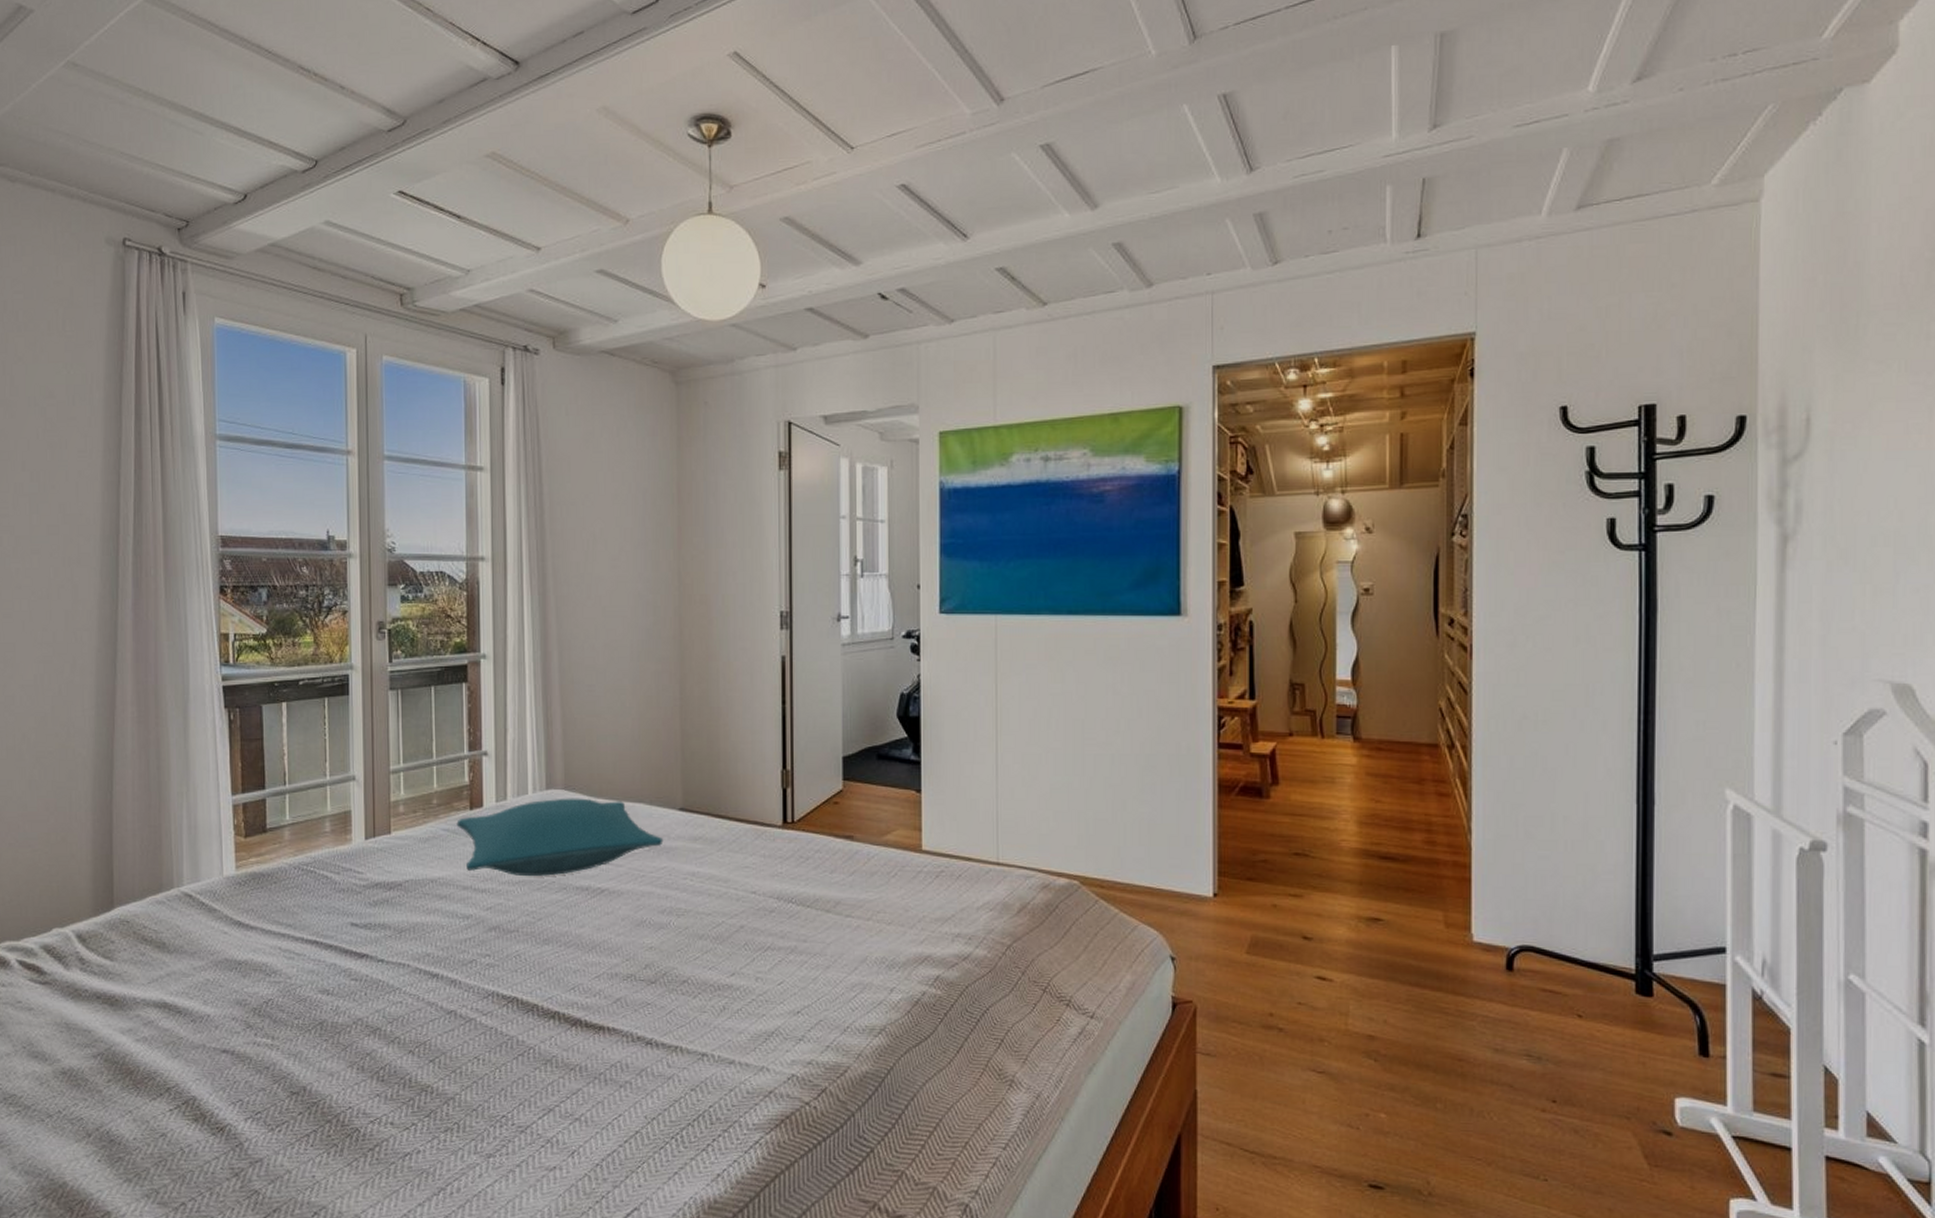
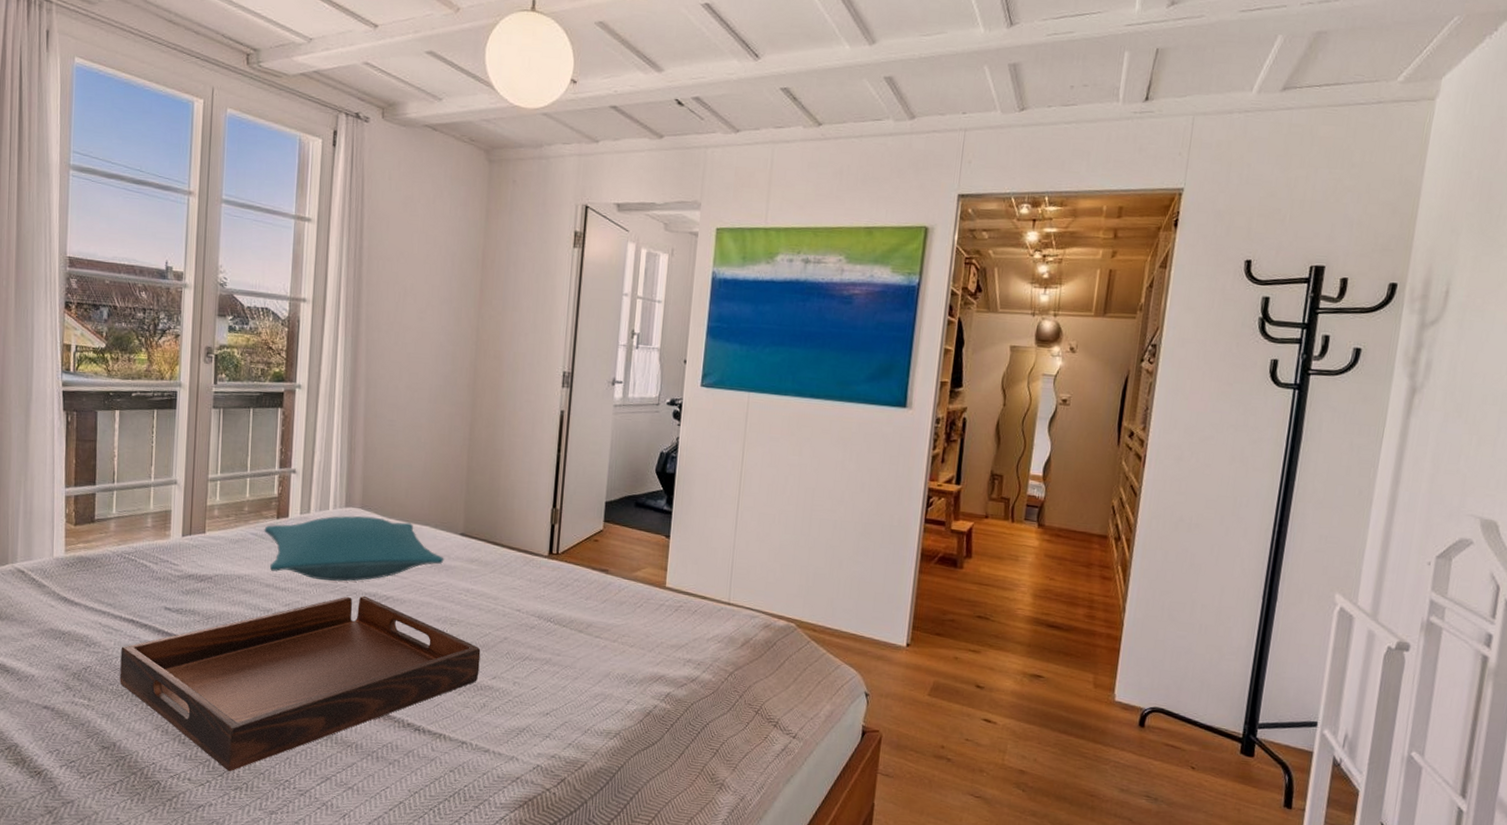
serving tray: none [305,890,715,1111] -> present [119,595,481,772]

